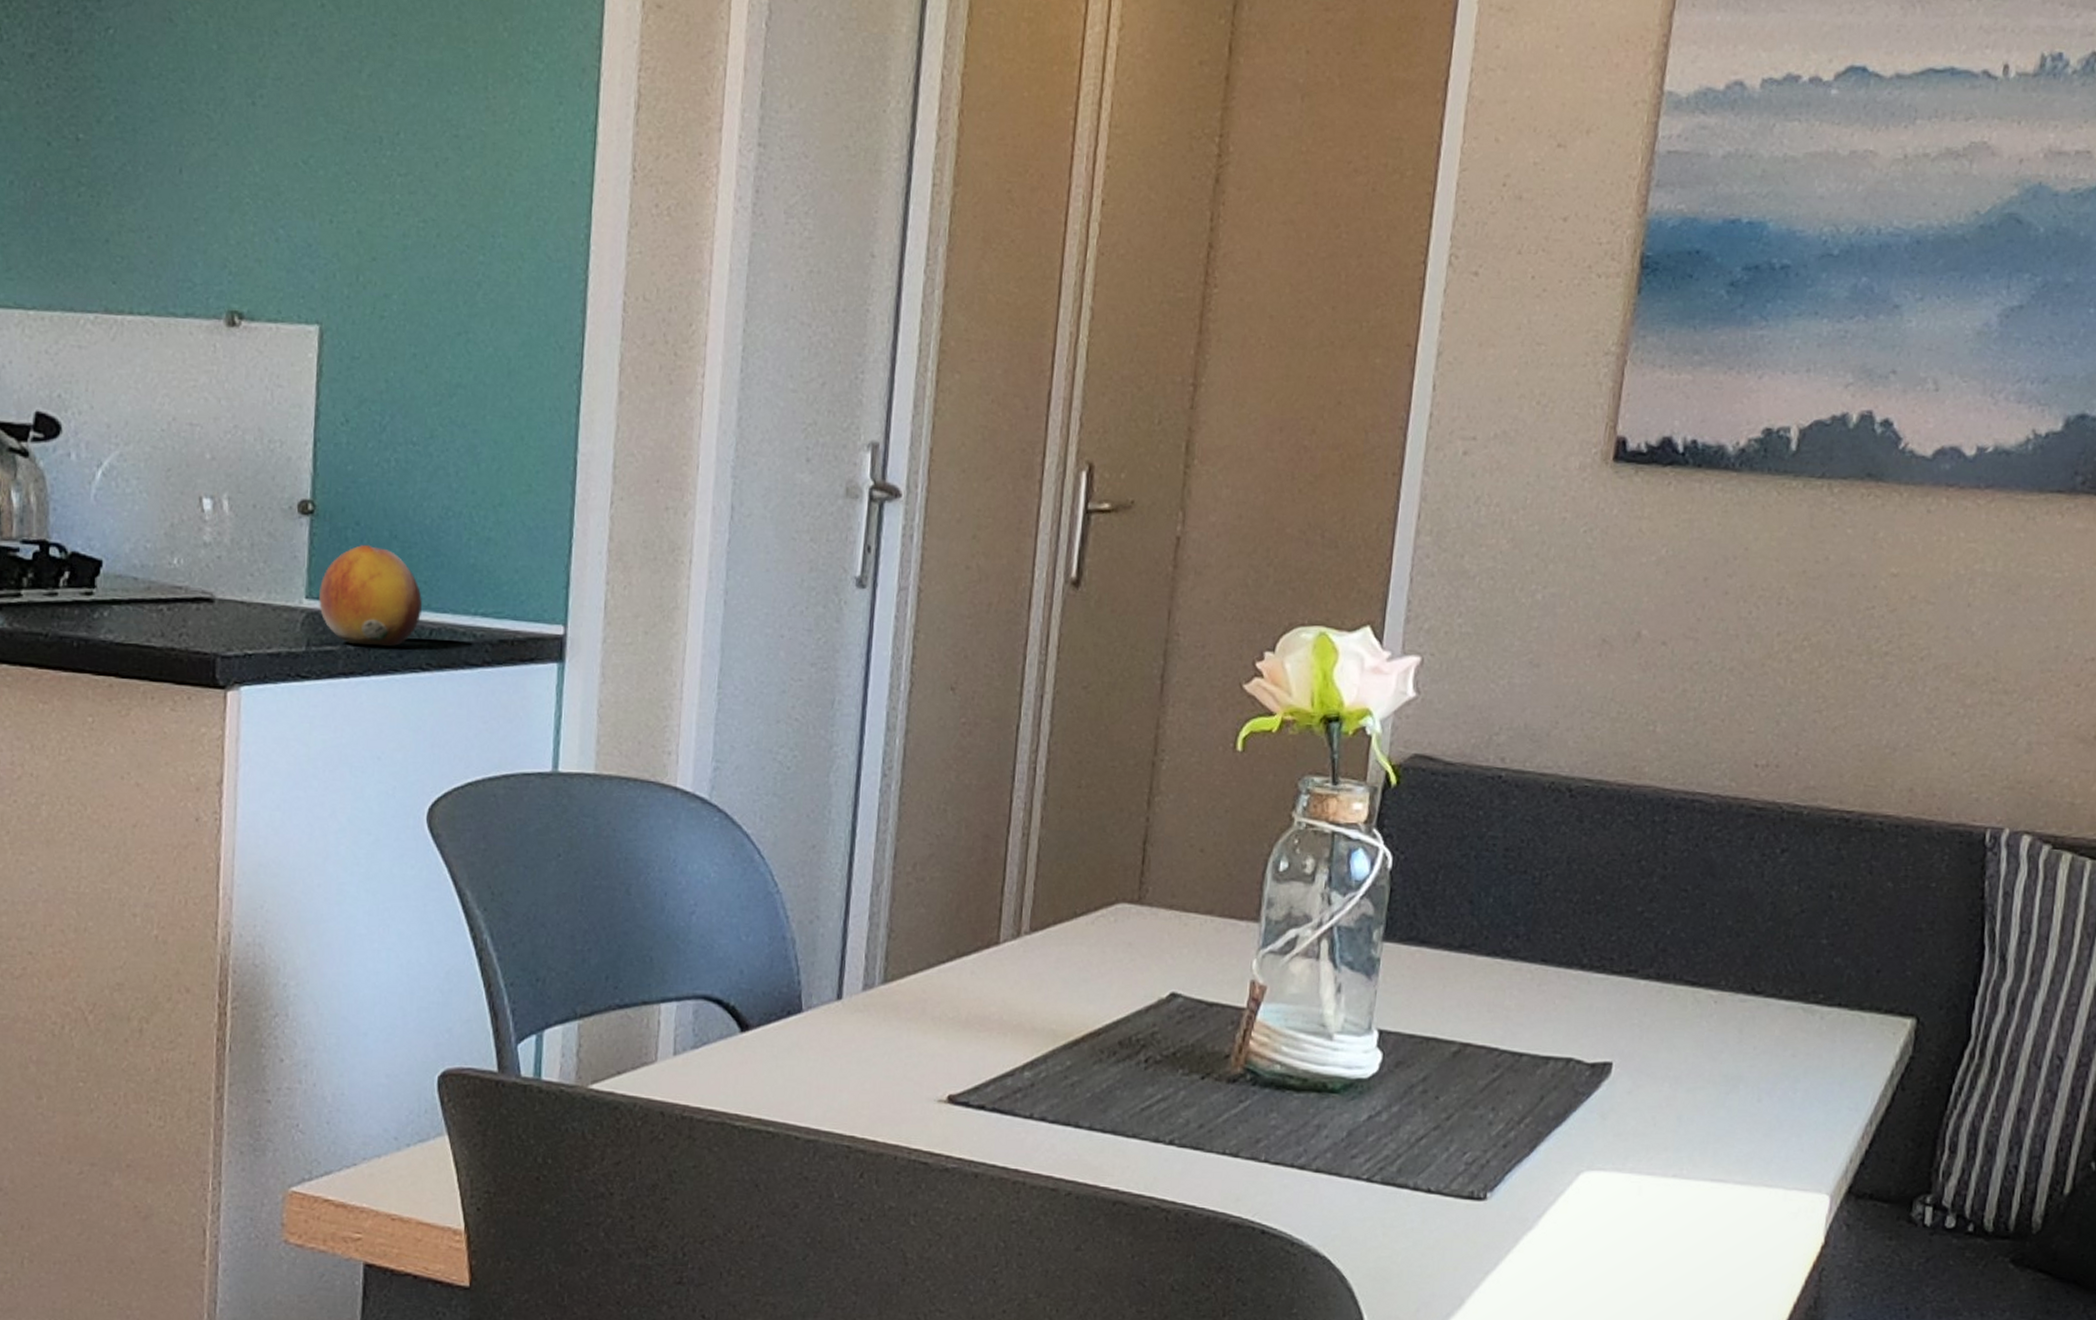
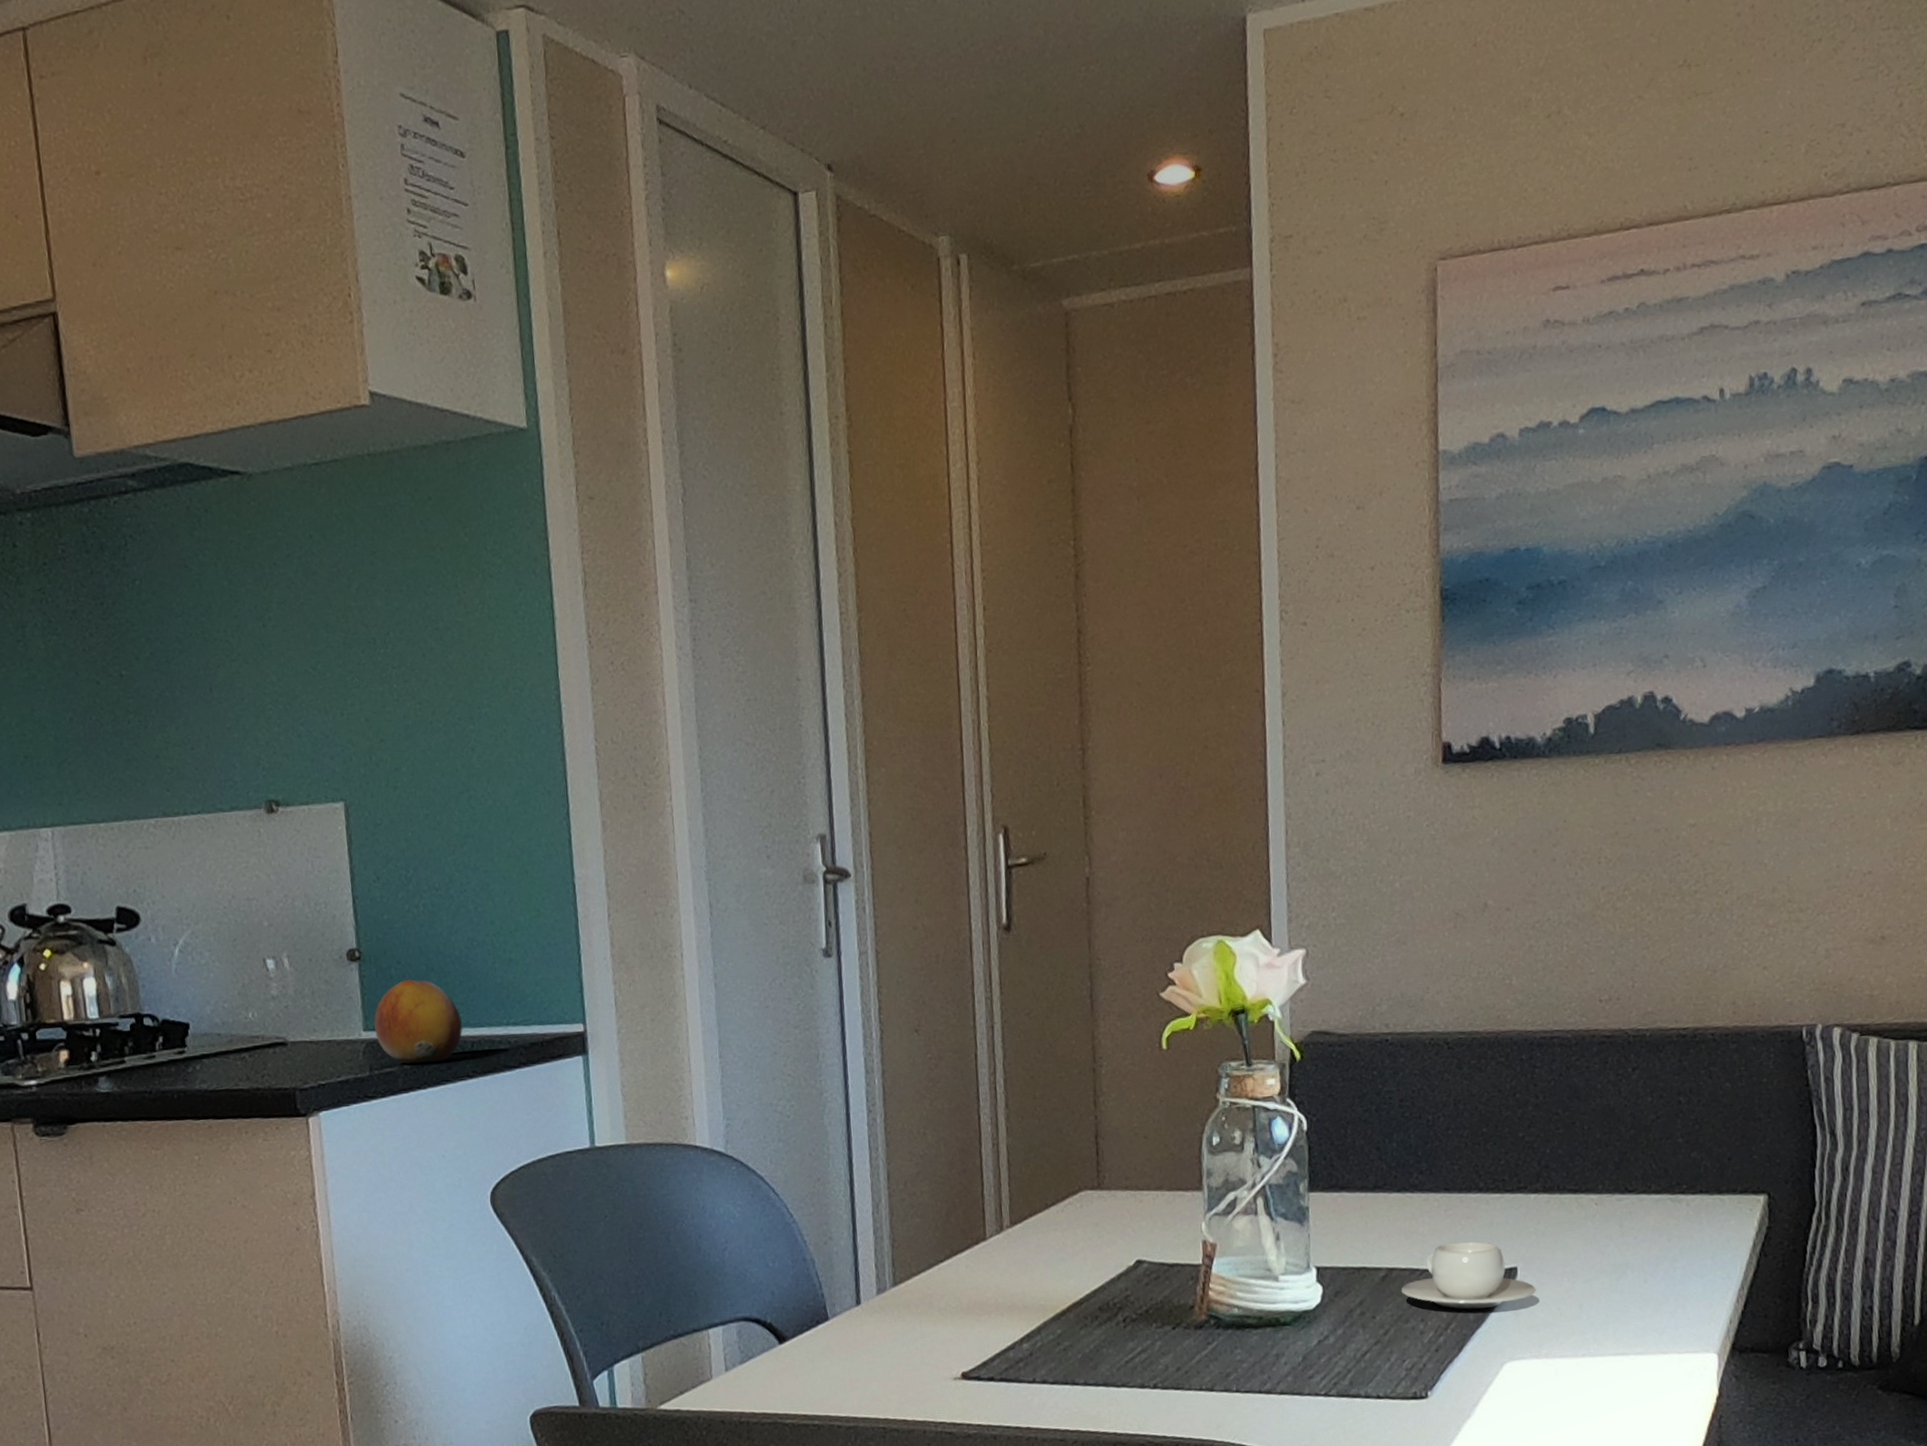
teacup: none [1473,1023,1631,1105] -> present [1401,1241,1537,1309]

